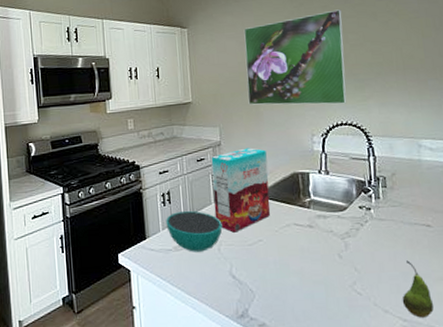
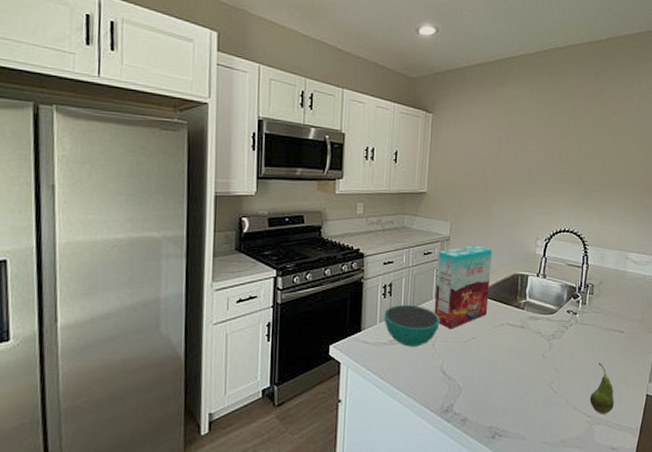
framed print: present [243,9,347,105] -> none [482,117,581,212]

